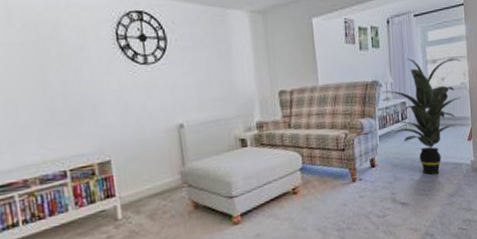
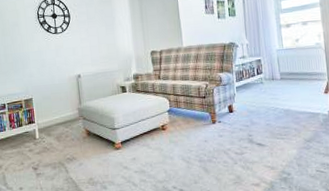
indoor plant: present [381,58,461,175] -> none [238,22,316,122]

